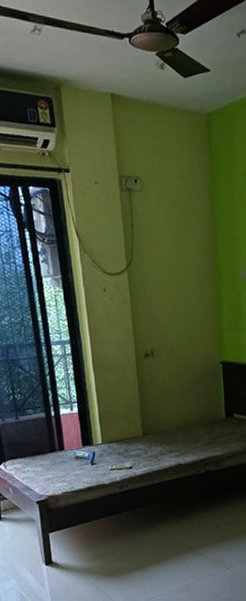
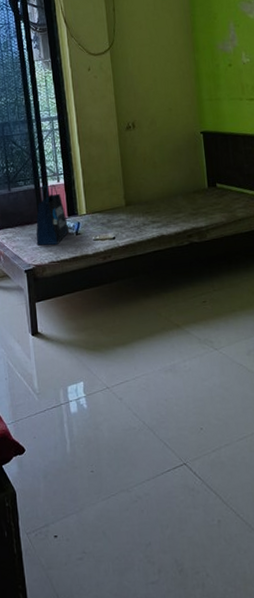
tote bag: none [47,413,85,476] -> present [36,184,70,246]

